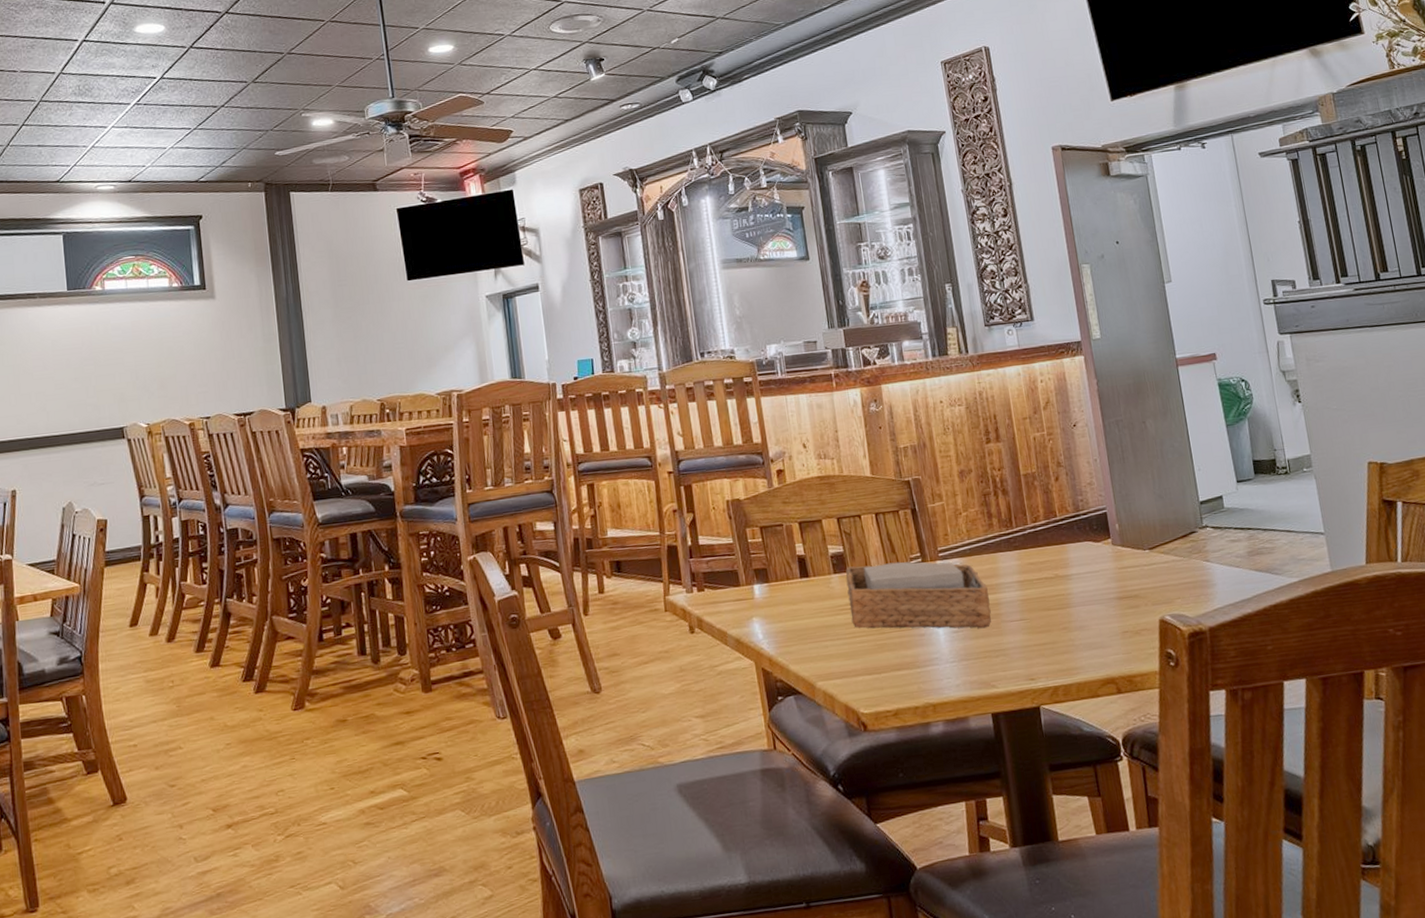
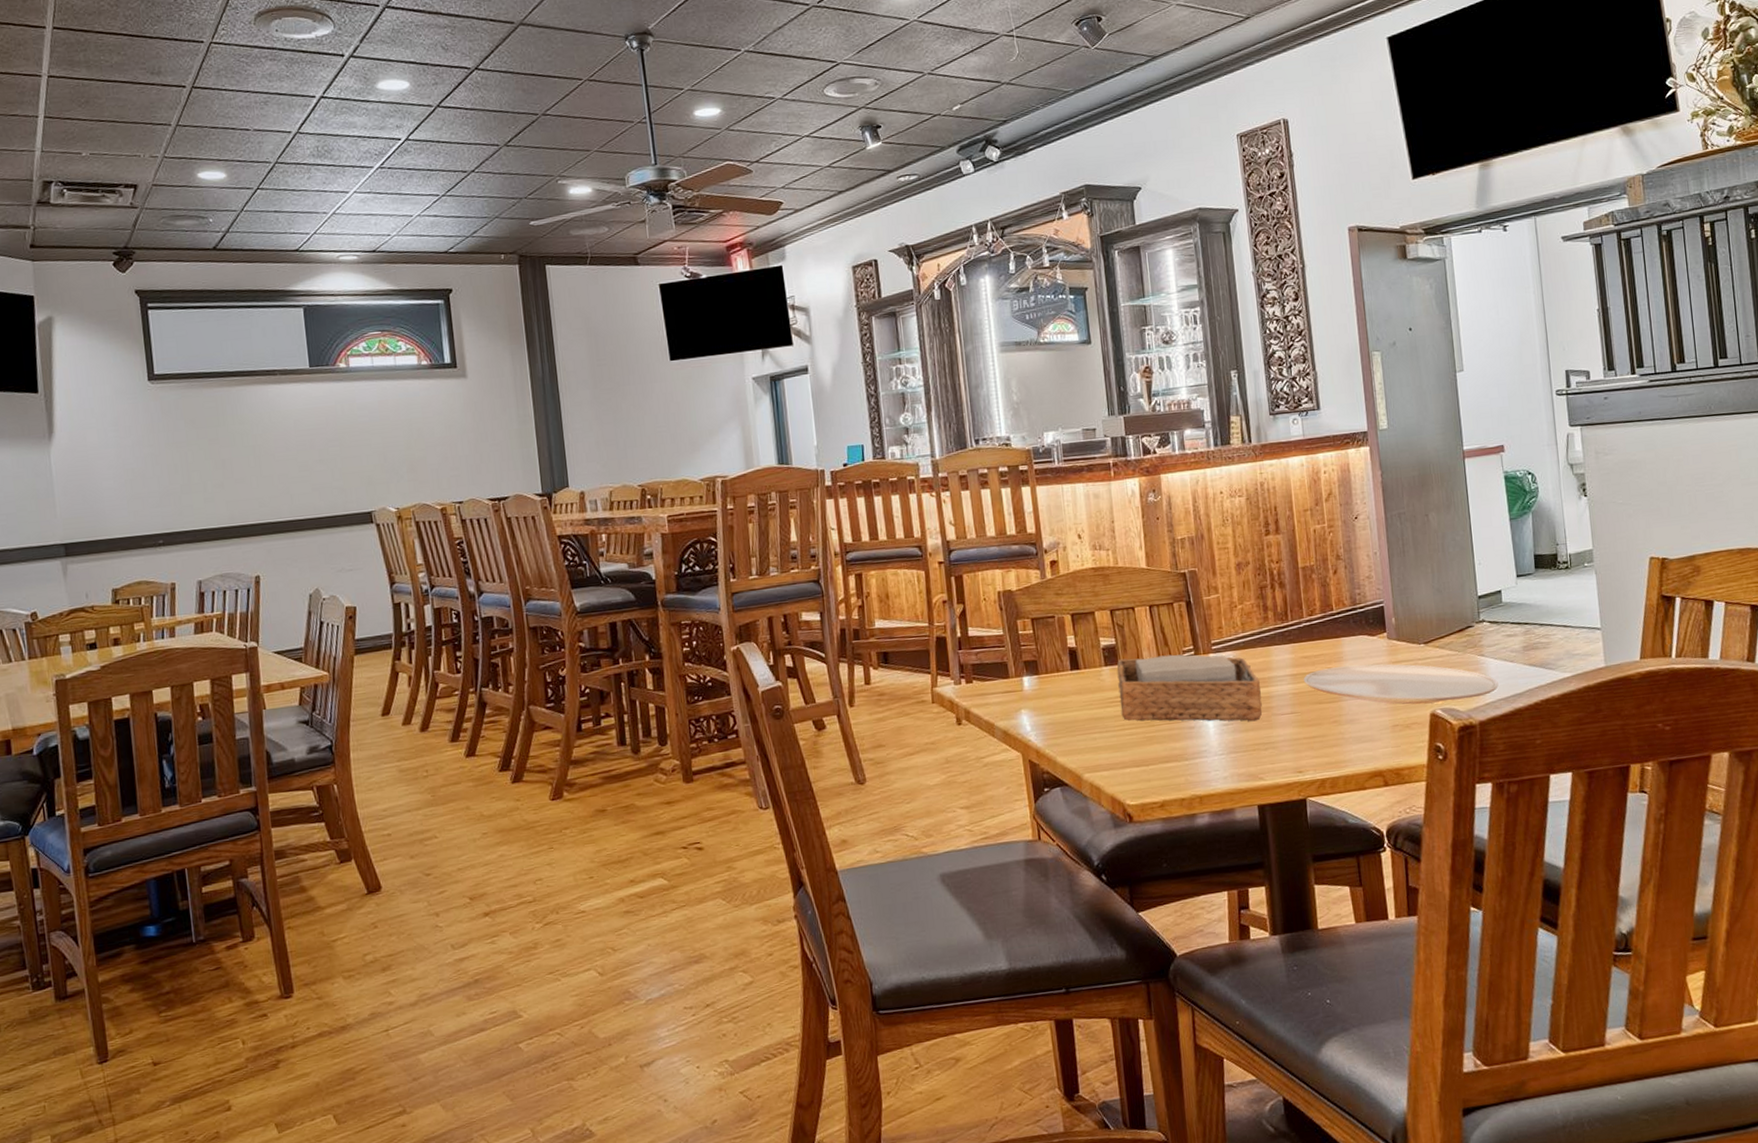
plate: none [1030,570,1226,611] -> present [1303,664,1499,705]

